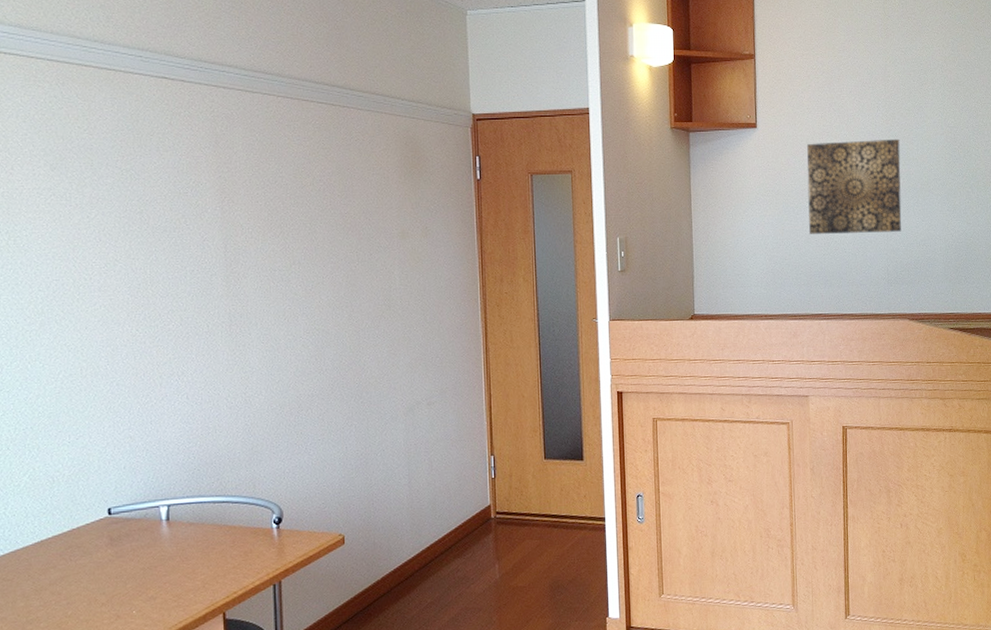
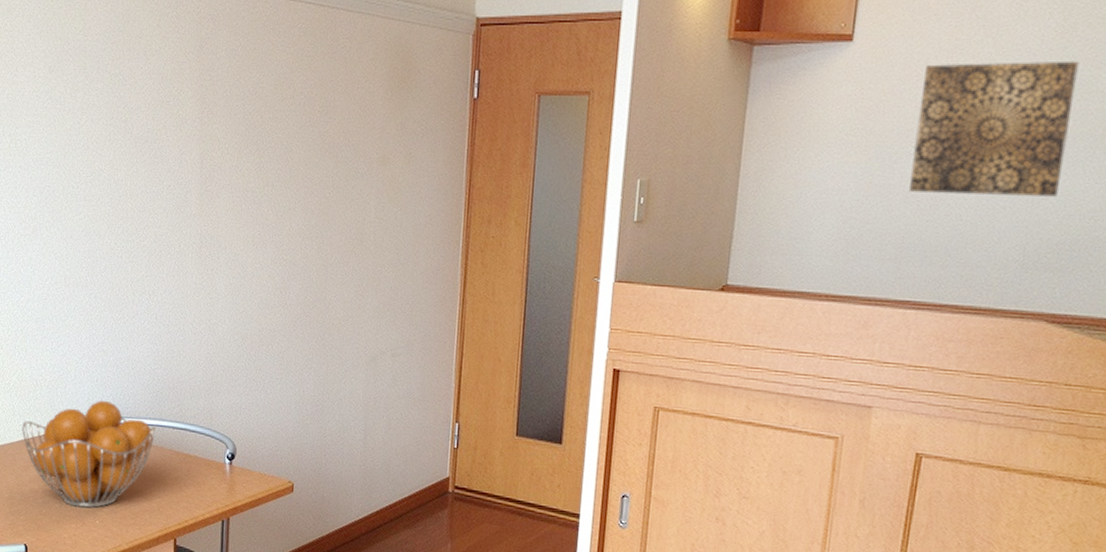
fruit basket: none [37,487,195,601] -> present [22,401,157,508]

